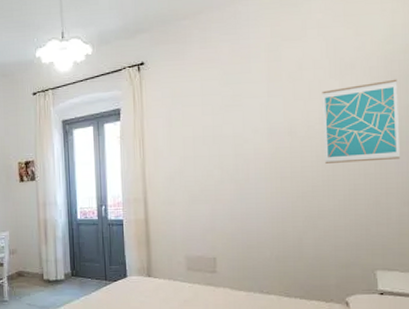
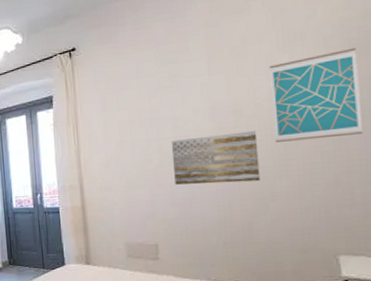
wall art: none [231,152,311,201] -> present [171,131,260,185]

